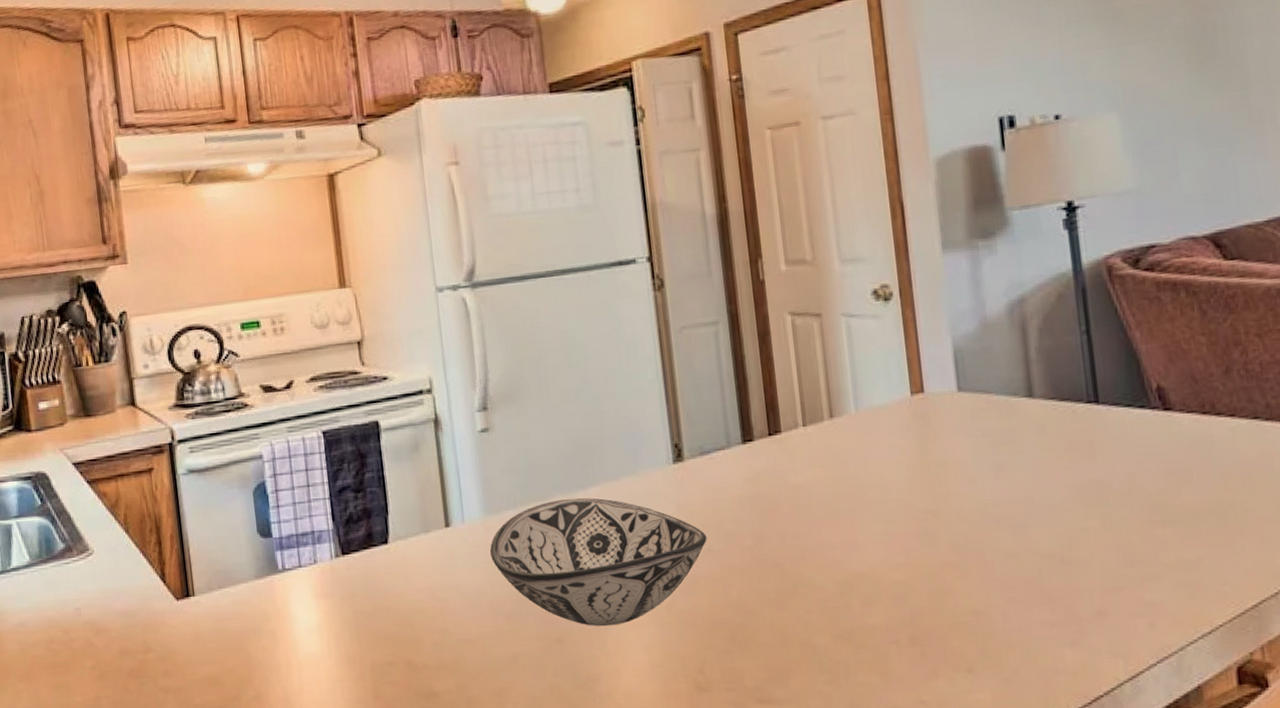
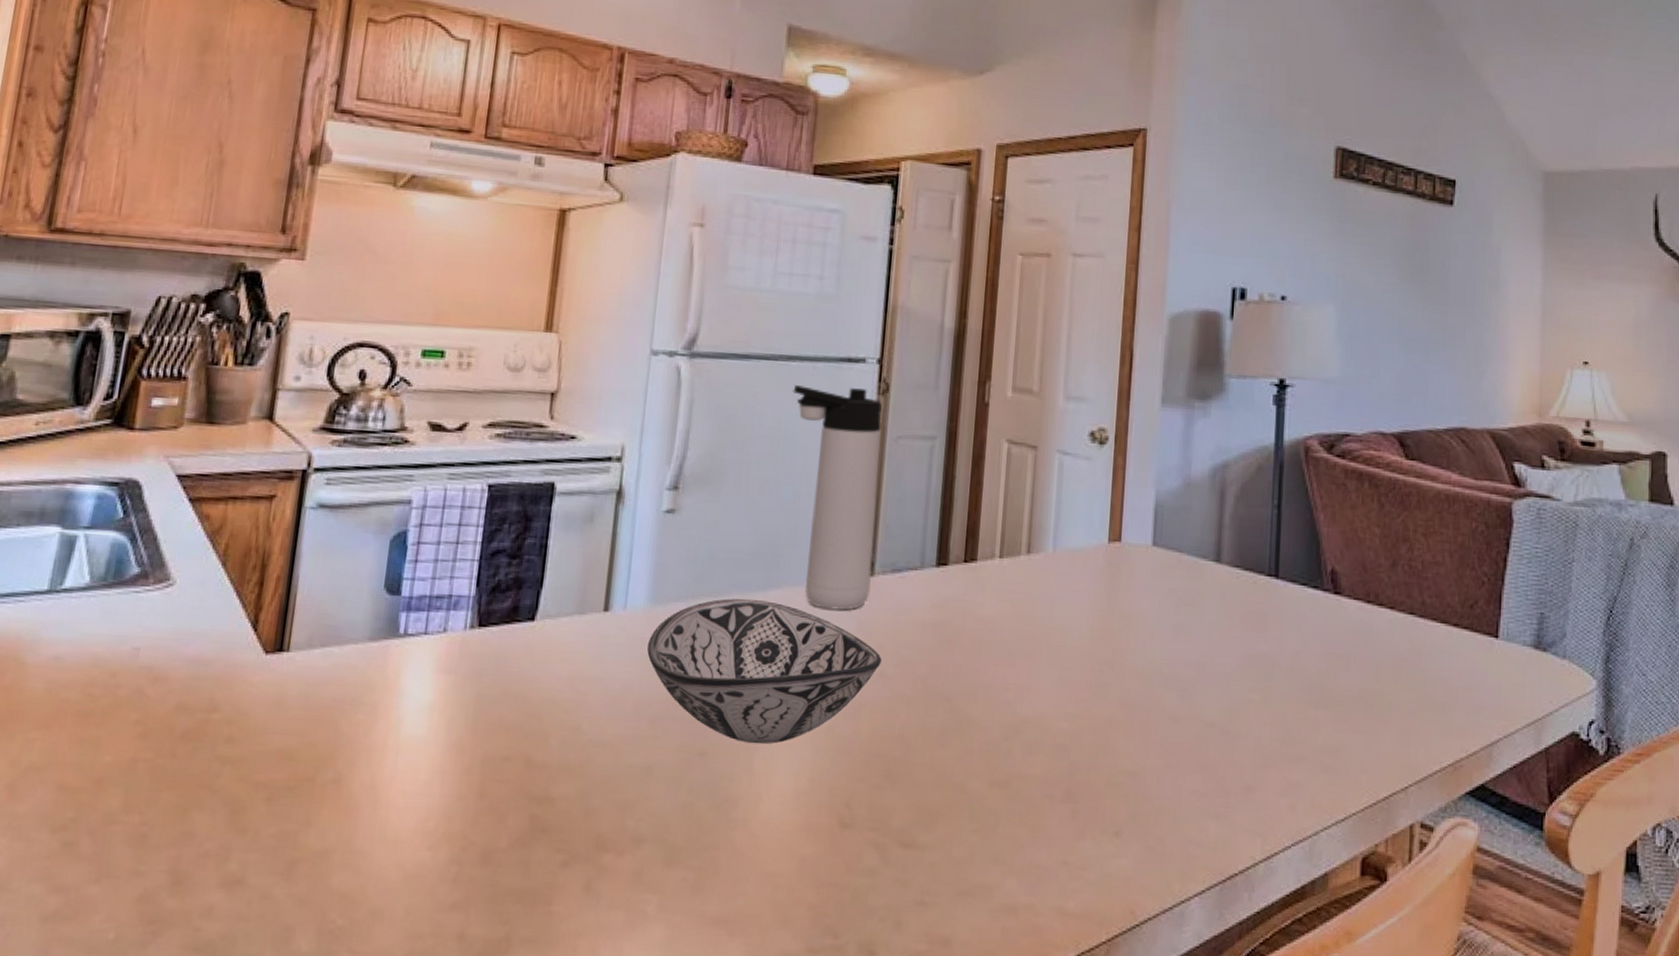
thermos bottle: none [573,288,684,498] -> present [793,384,883,610]

